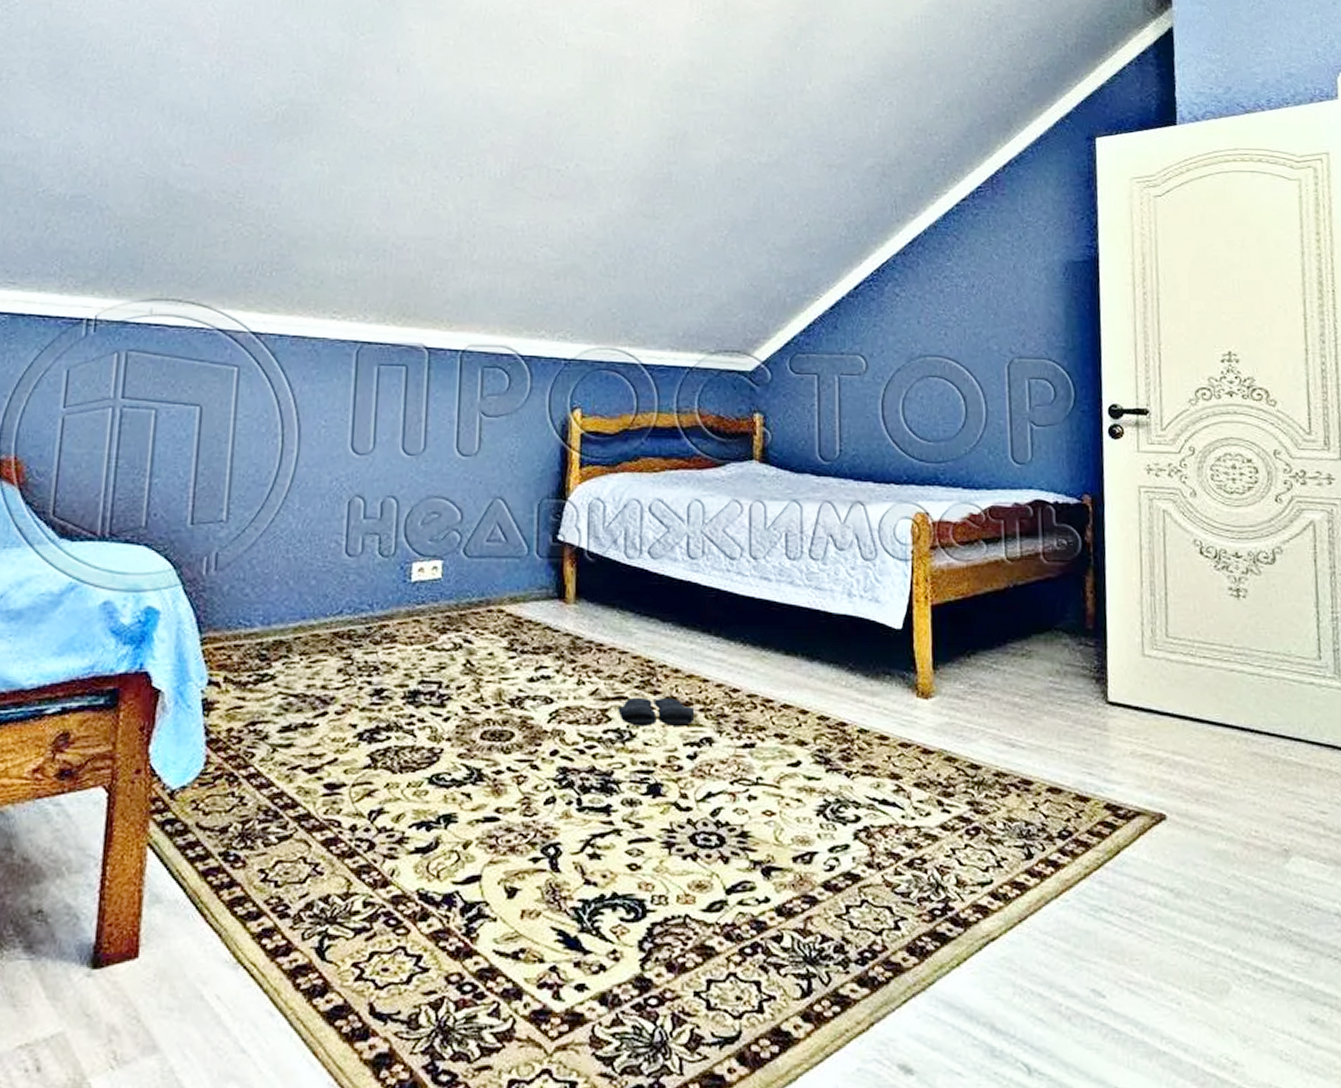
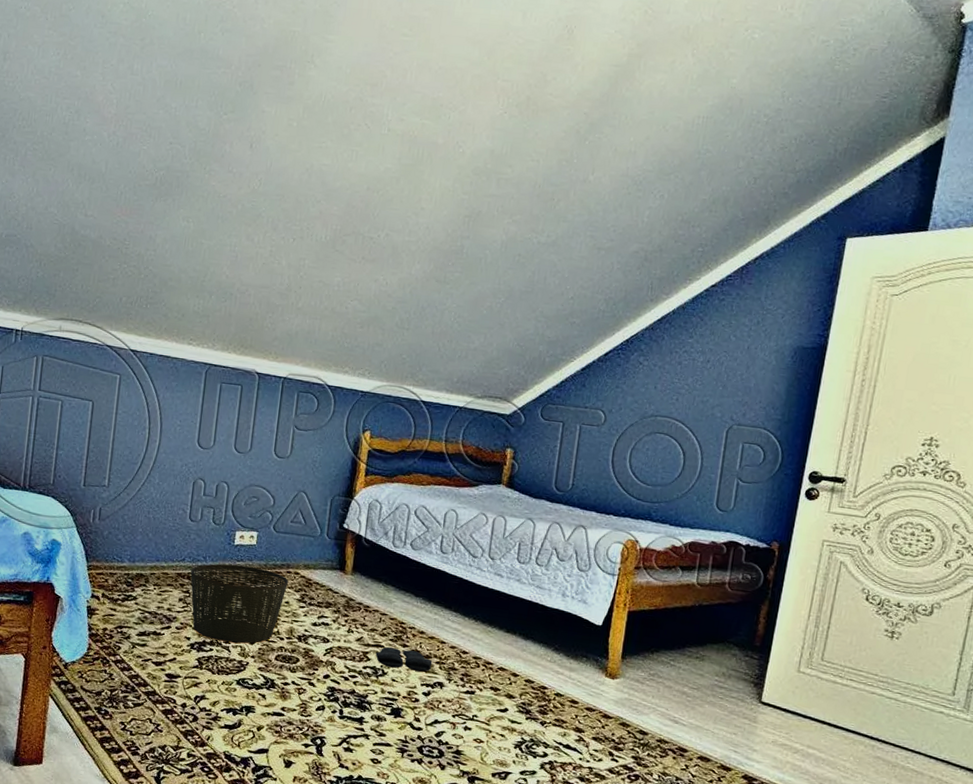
basket: none [352,610,491,724] -> present [190,564,289,644]

